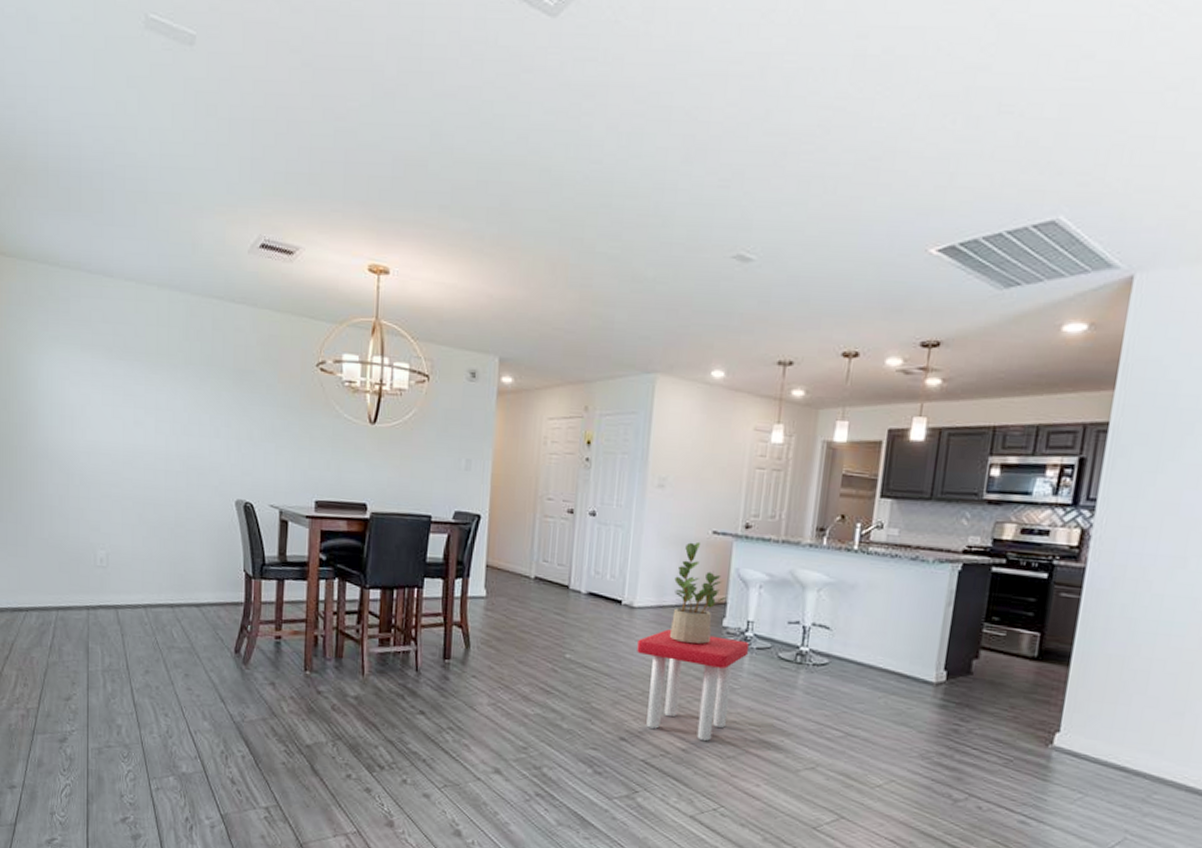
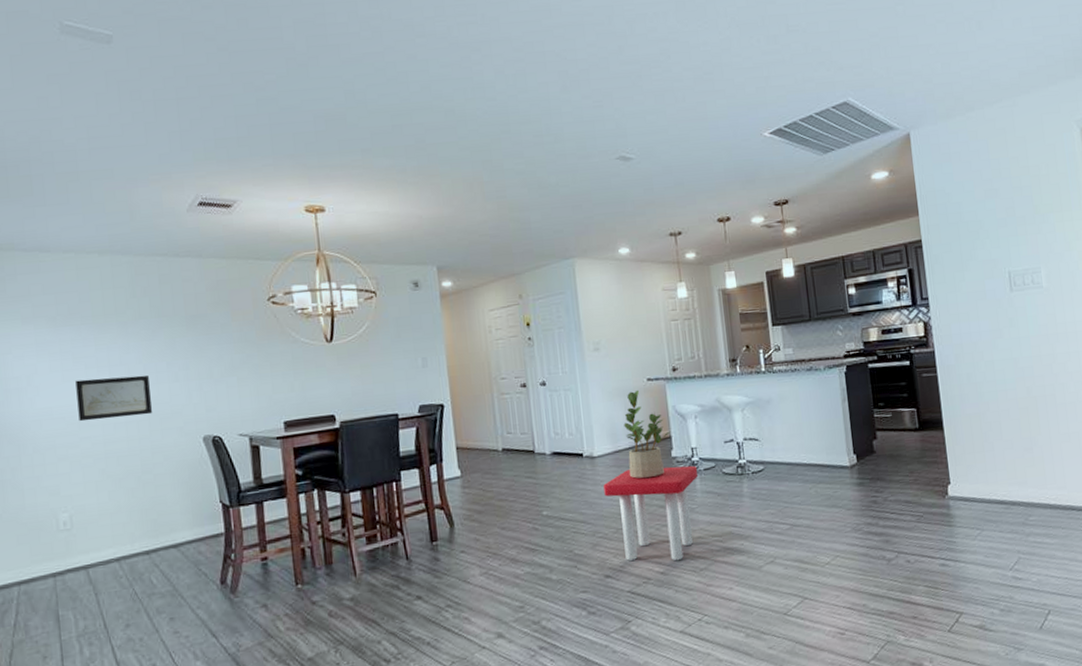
wall art: none [123,418,192,467] -> present [75,375,152,422]

